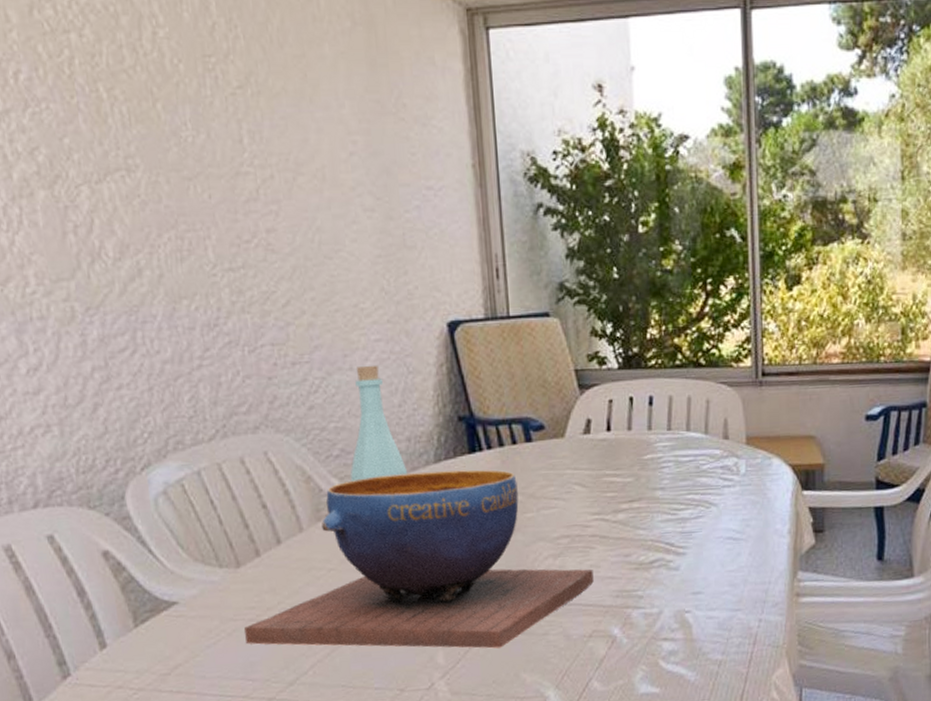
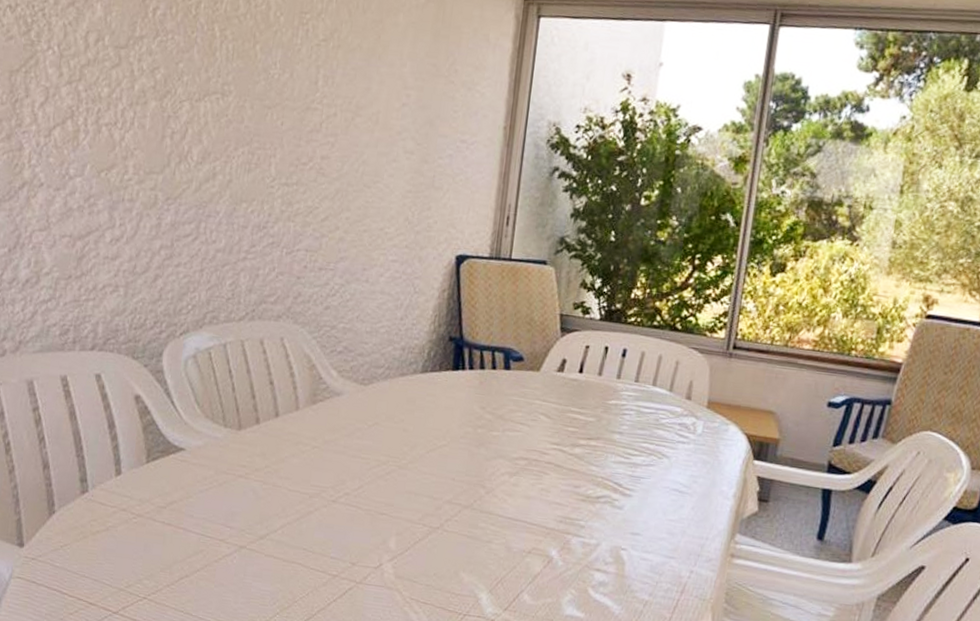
decorative bowl: present [243,470,594,649] -> none [232,375,543,546]
bottle: present [349,366,408,482] -> none [347,280,397,379]

